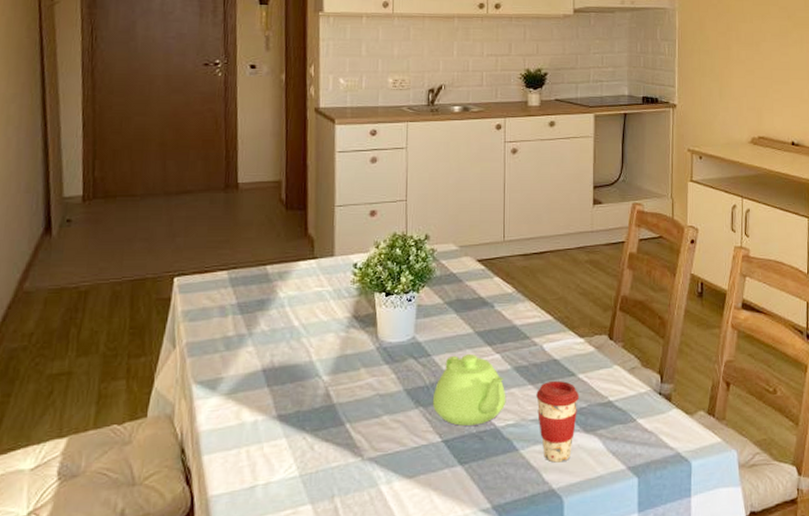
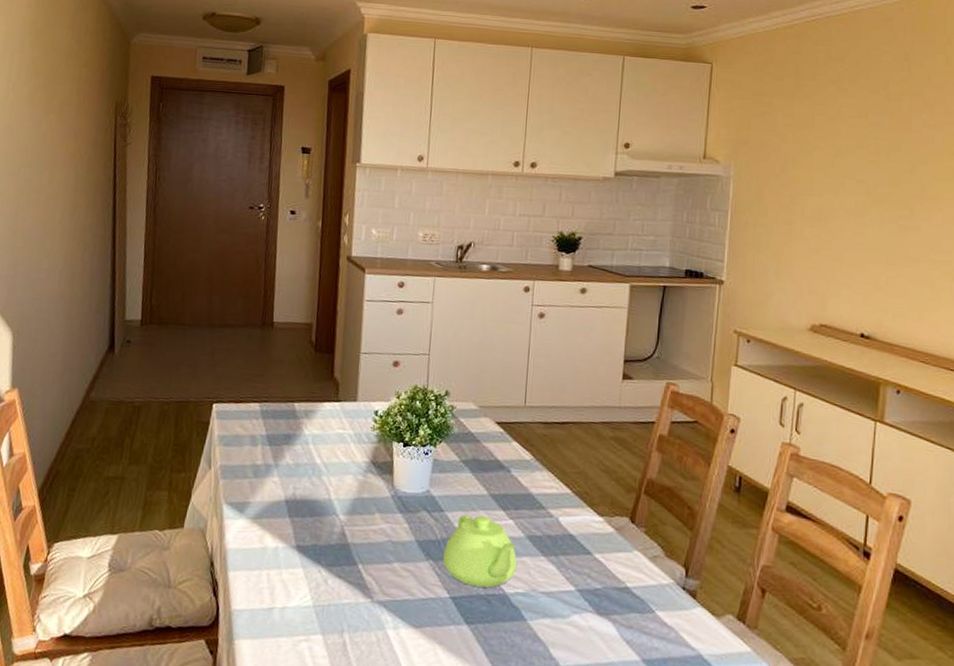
coffee cup: present [536,380,580,463] -> none [548,555,595,641]

